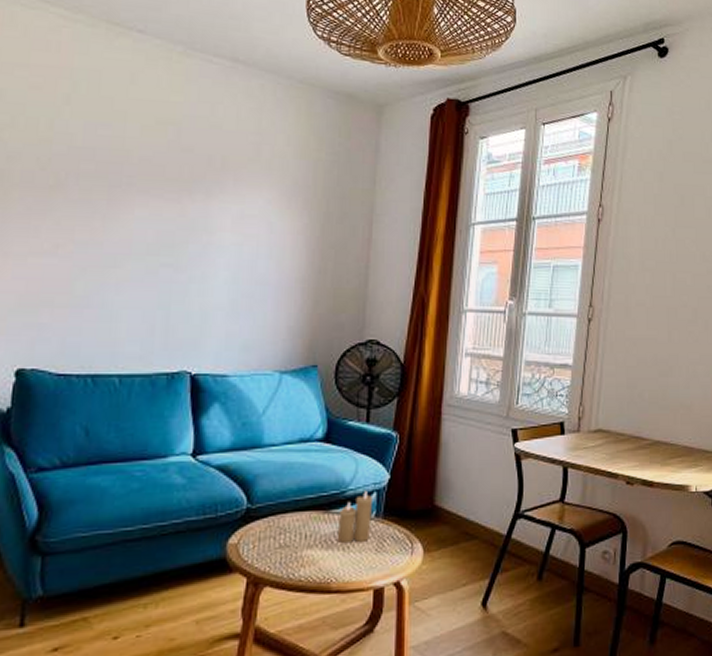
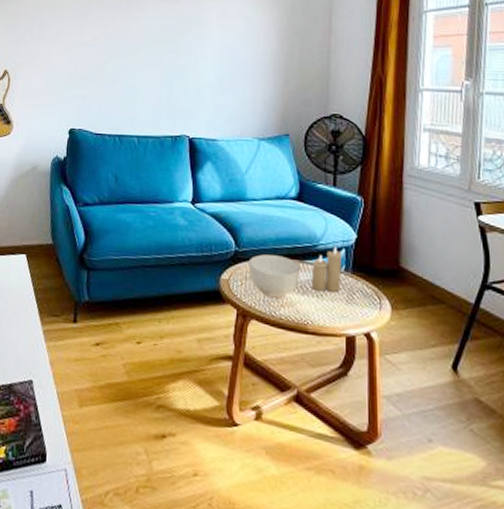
bowl: none [263,507,326,558] -> present [248,253,301,298]

